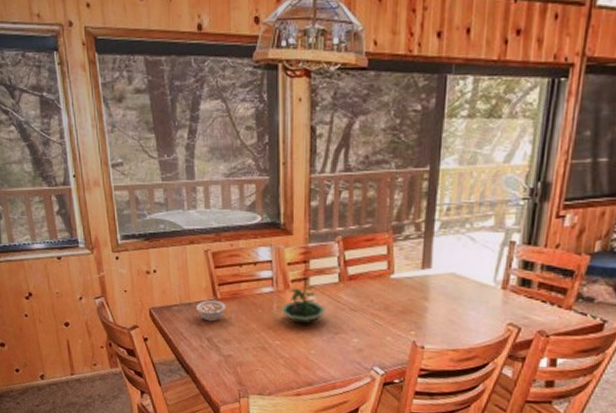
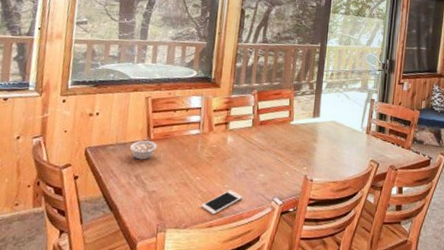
terrarium: present [280,278,327,325] -> none [203,123,241,162]
cell phone: none [286,356,334,383] -> present [201,190,243,215]

